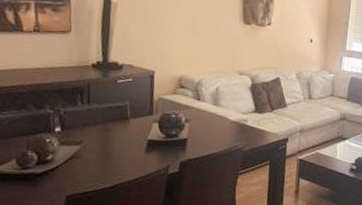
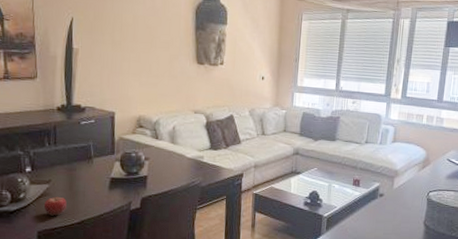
fruit: none [74,158,99,180] -> present [44,196,67,216]

